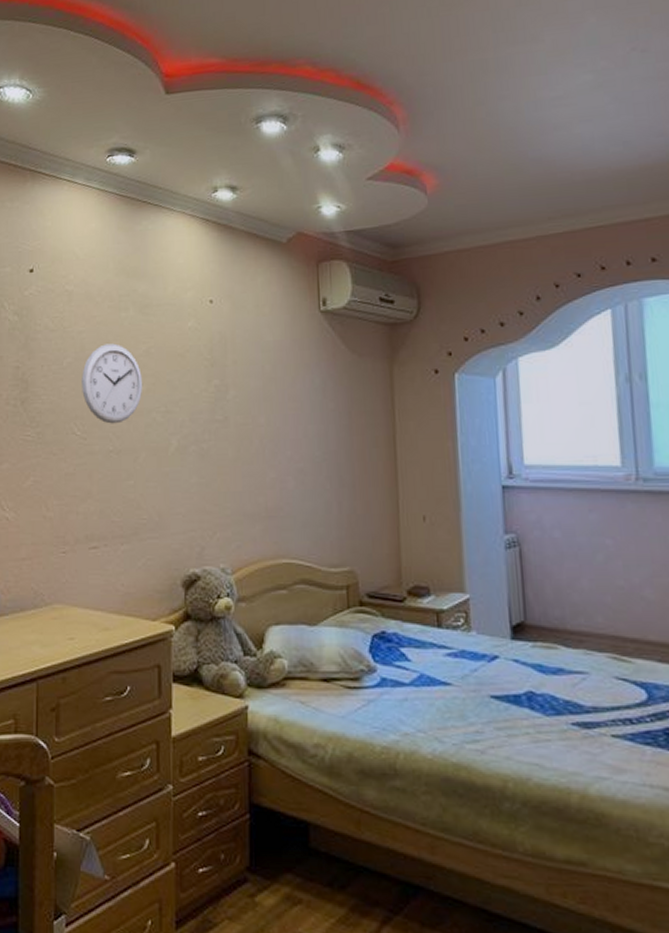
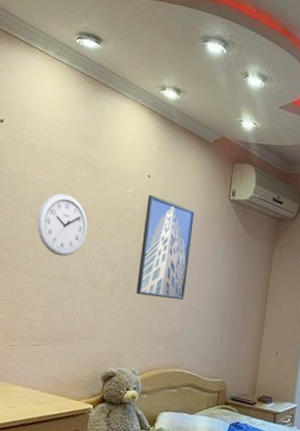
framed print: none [212,325,279,460] -> present [136,195,196,300]

